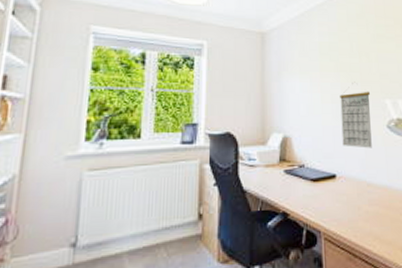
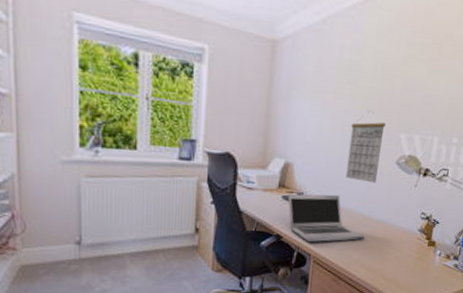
laptop: none [289,163,372,217] -> present [287,193,365,242]

